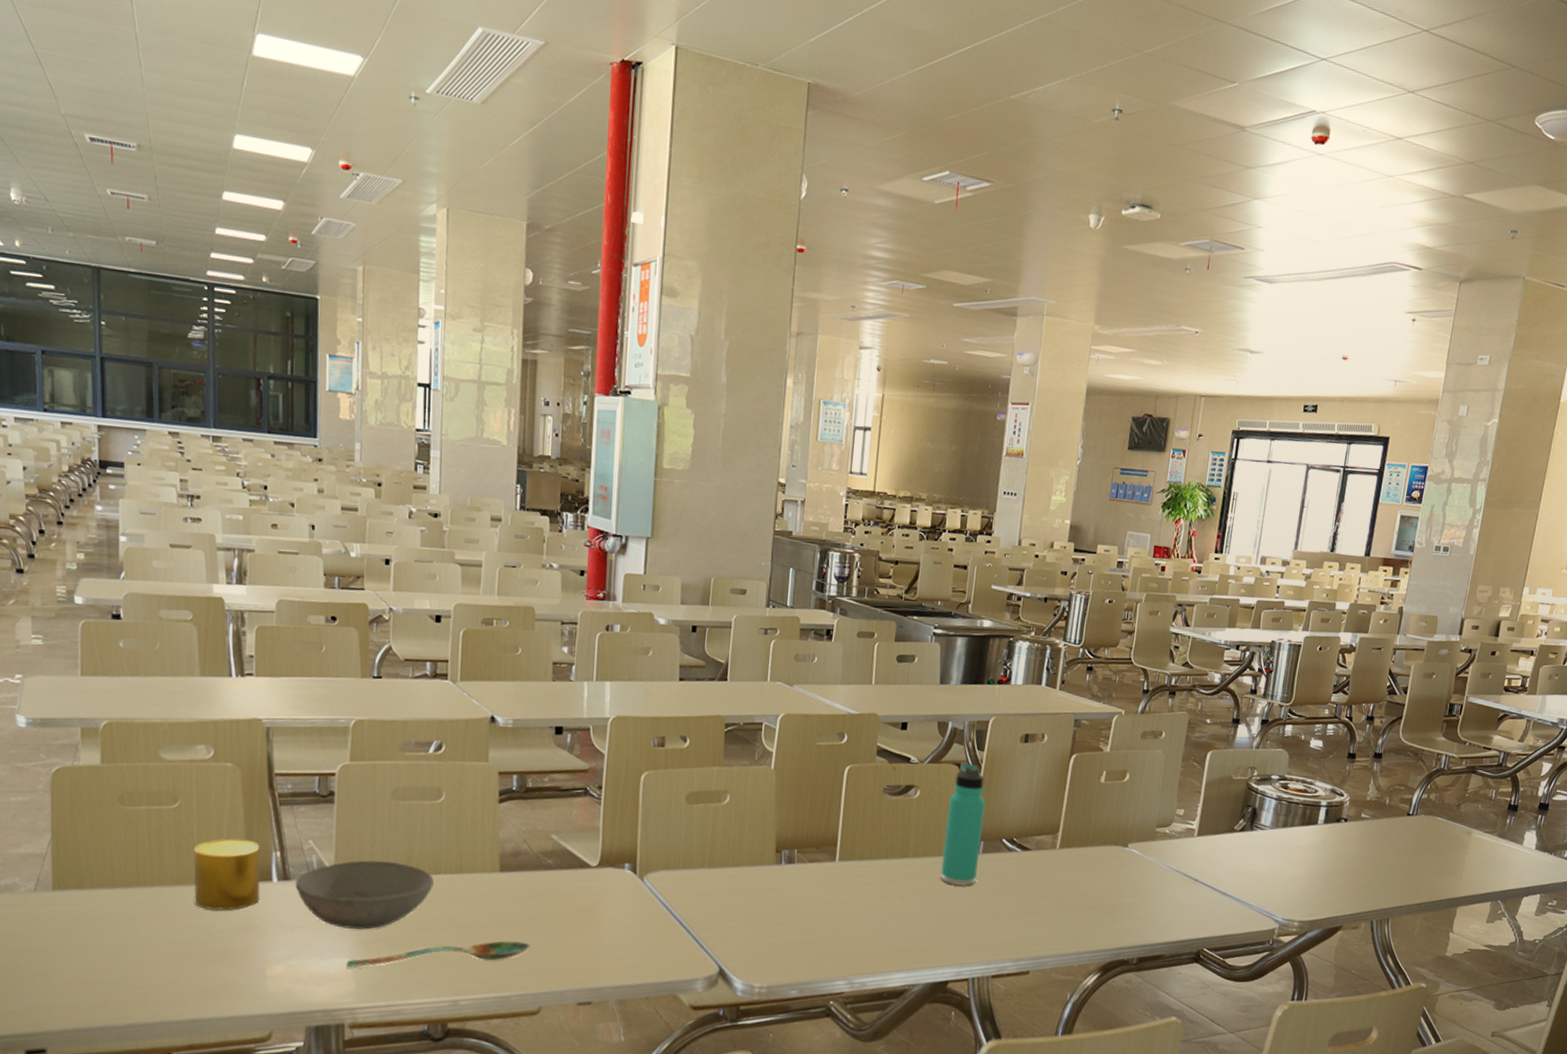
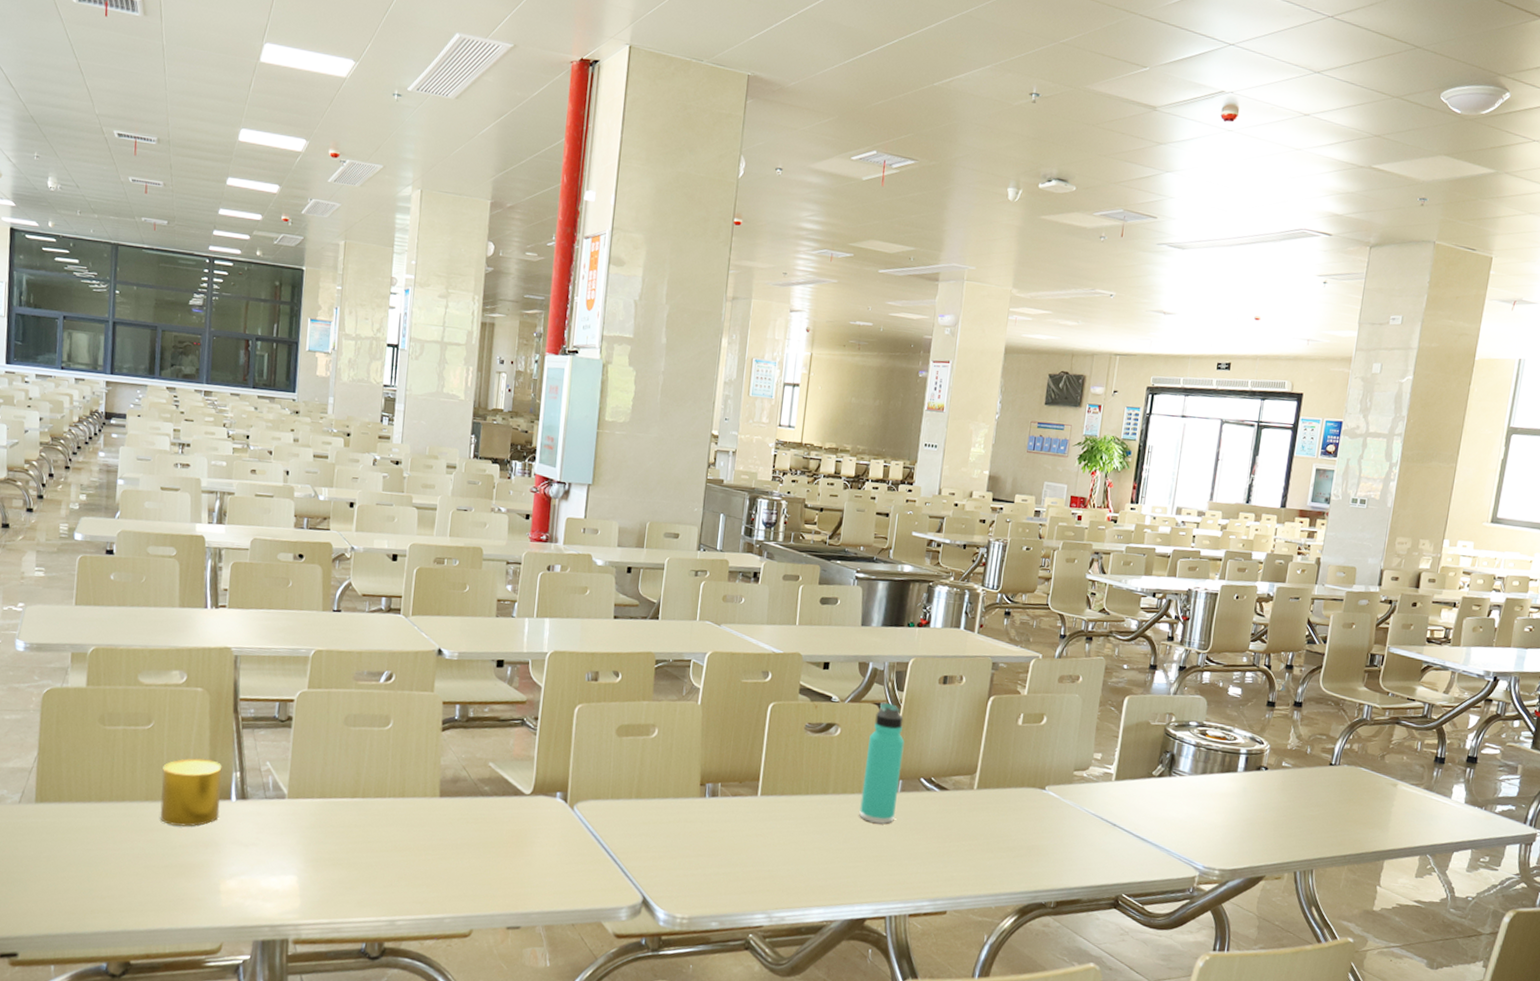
bowl: present [296,860,435,930] -> none [252,782,379,849]
spoon: present [345,941,530,968] -> none [293,864,465,885]

